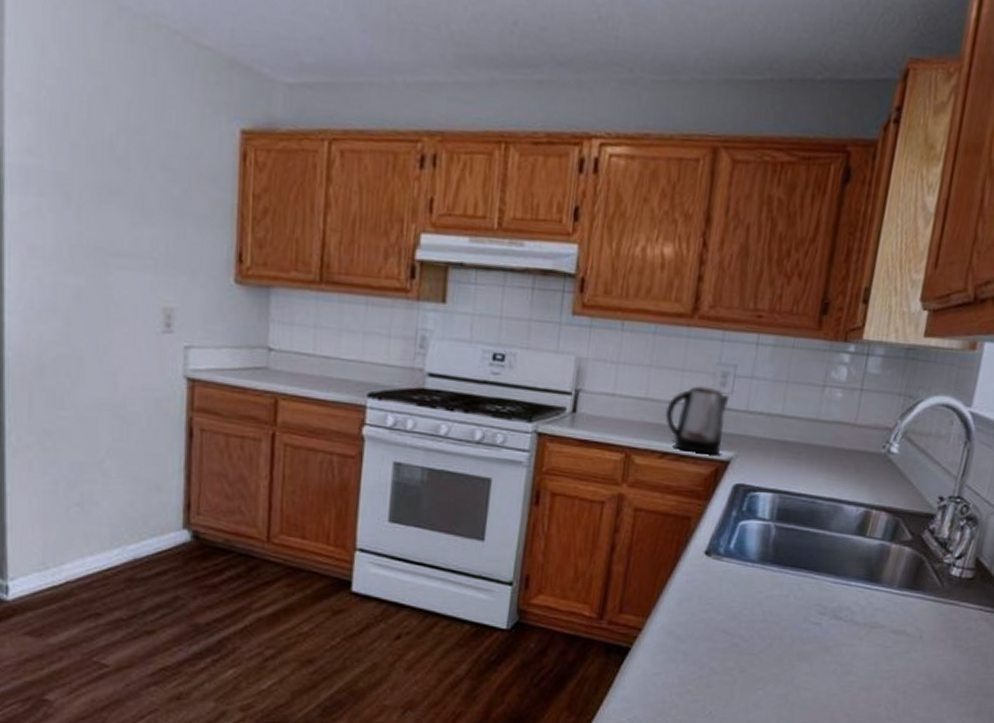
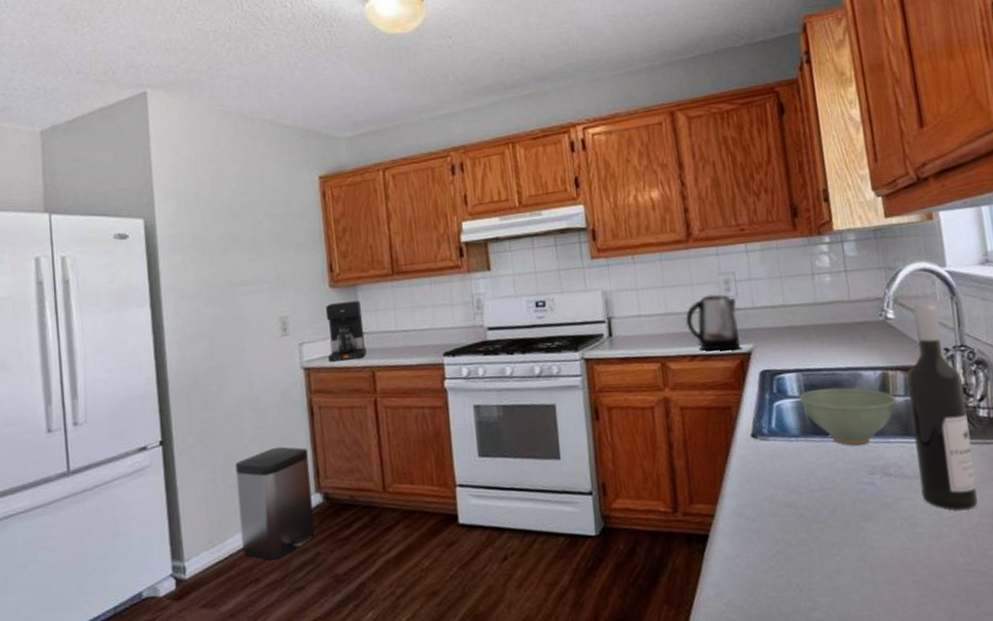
pedal bin: none [83,467,180,596] -> present [235,446,315,561]
coffee maker: none [221,303,274,382] -> present [325,300,368,363]
bowl: none [768,515,872,583] -> present [799,387,897,446]
bottle: none [865,442,948,665] -> present [907,303,978,510]

